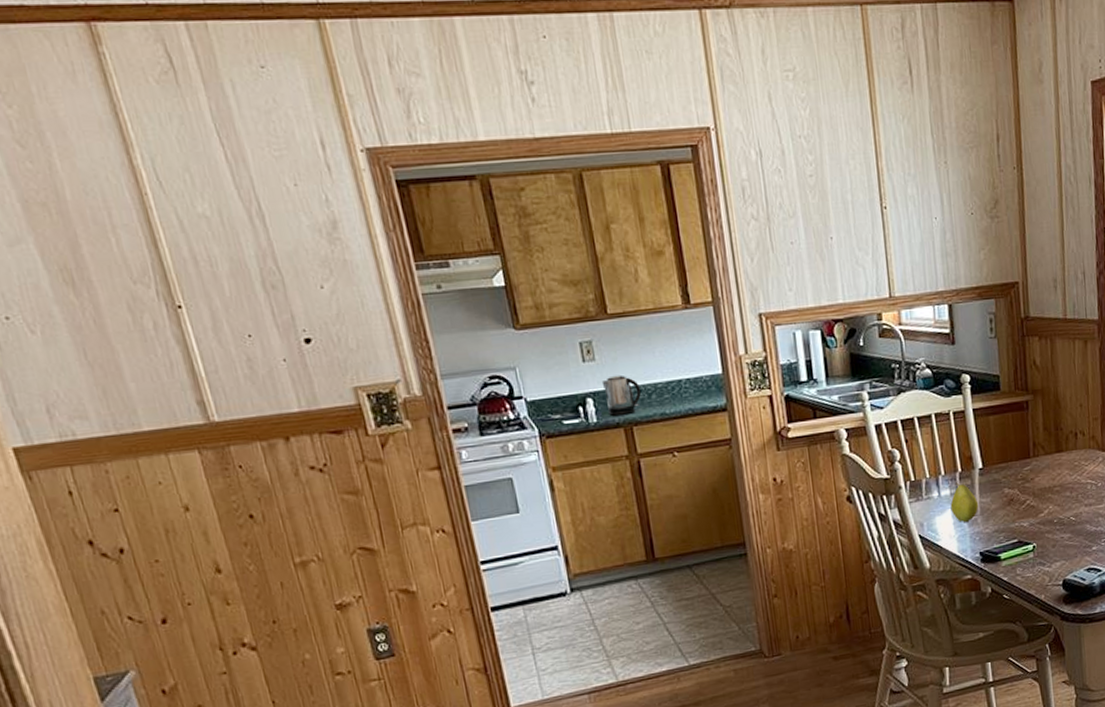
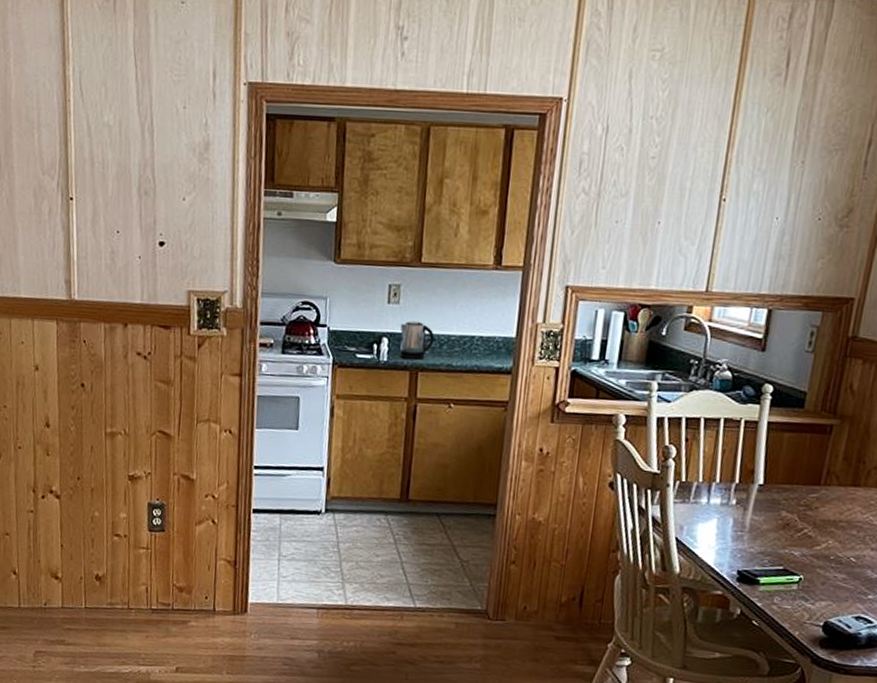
fruit: present [950,482,979,523] -> none [717,493,750,537]

